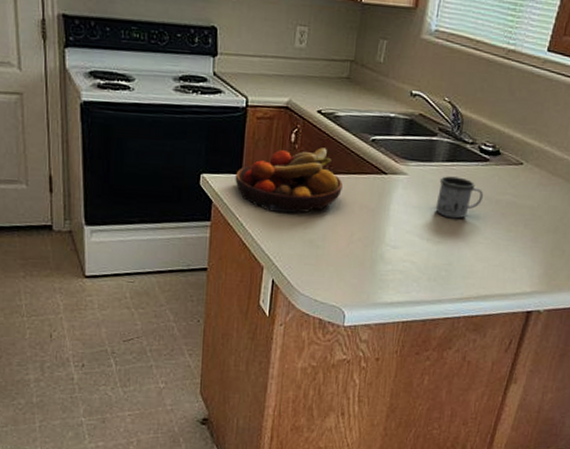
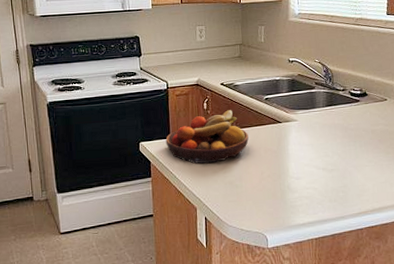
mug: present [435,176,484,219] -> none [323,117,361,150]

